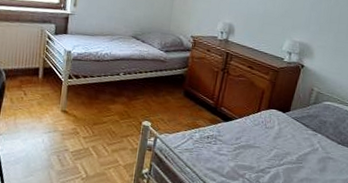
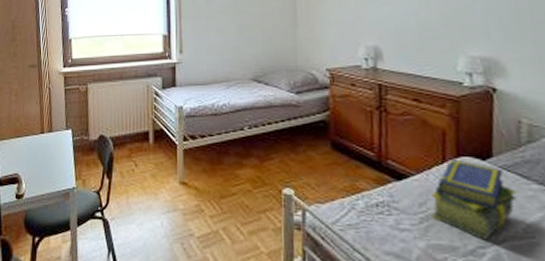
stack of books: none [242,110,299,164] -> present [431,158,517,241]

